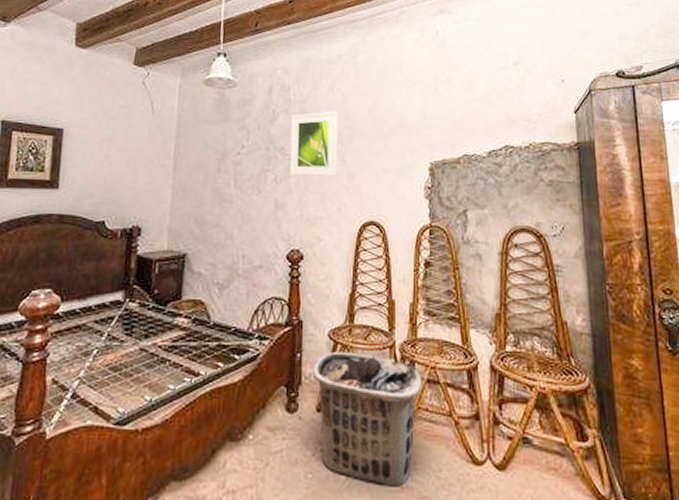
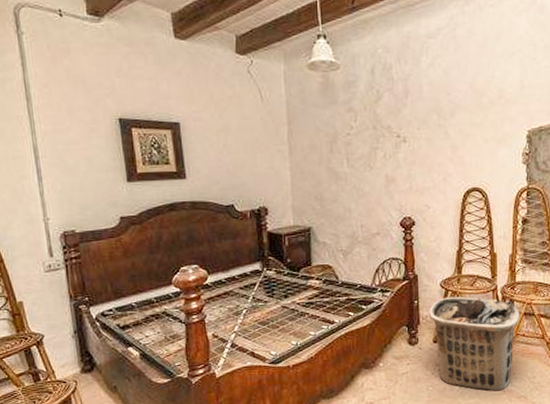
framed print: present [289,111,338,177] -> none [395,86,441,152]

